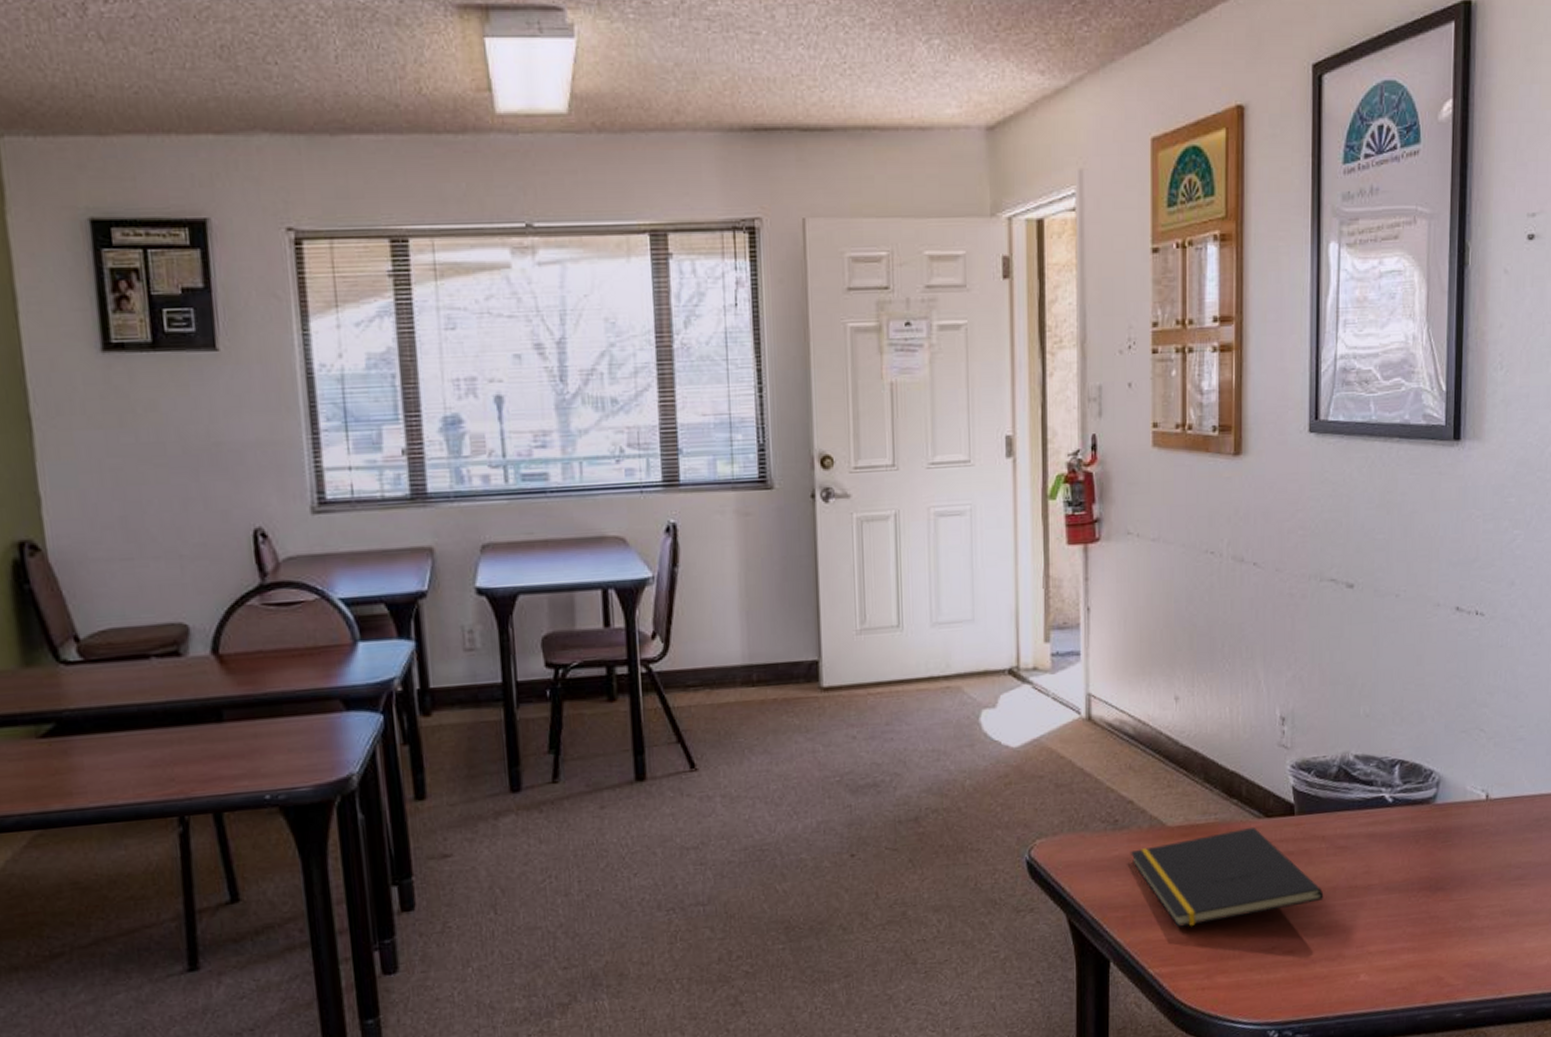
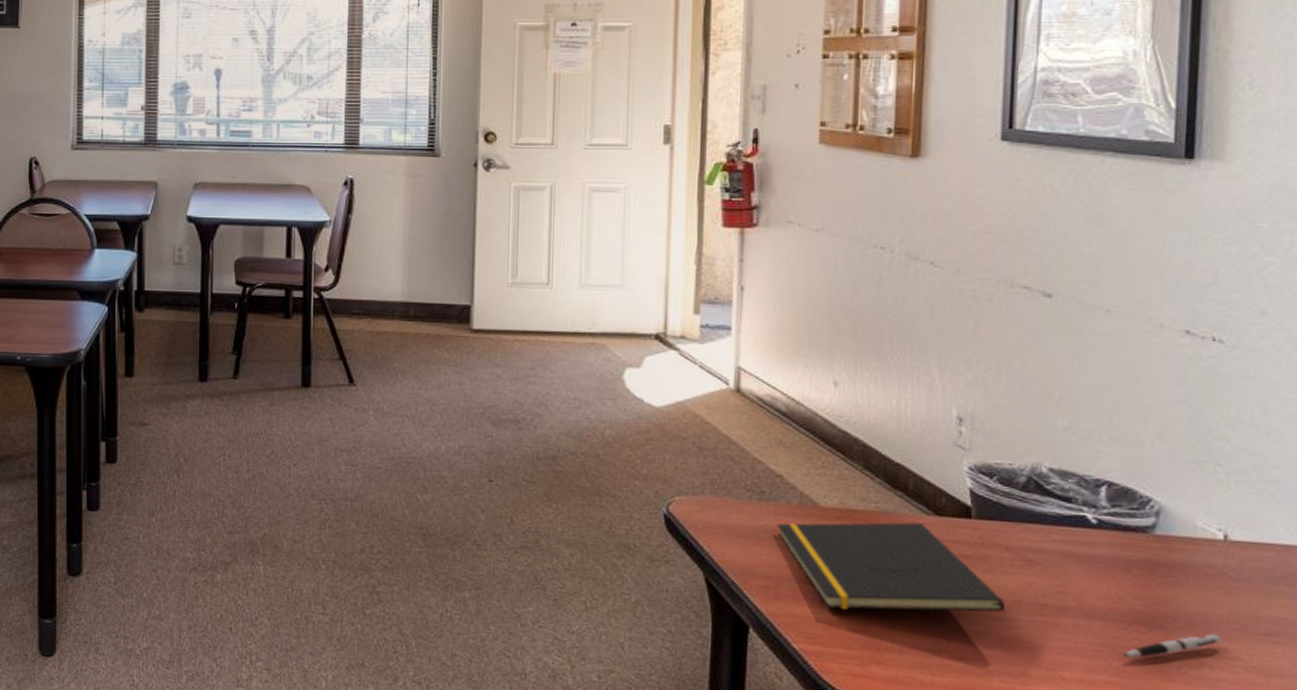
pen: none [1415,887,1485,922] -> present [1123,634,1222,658]

